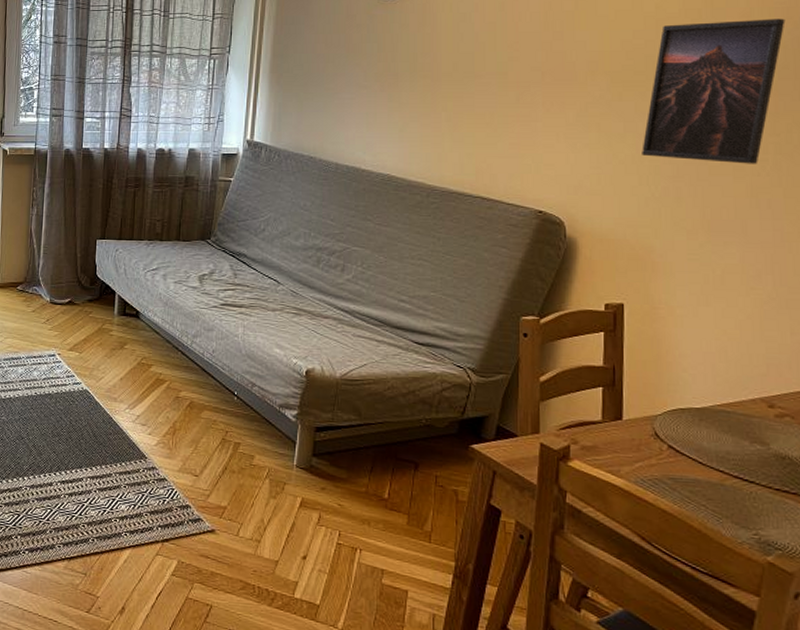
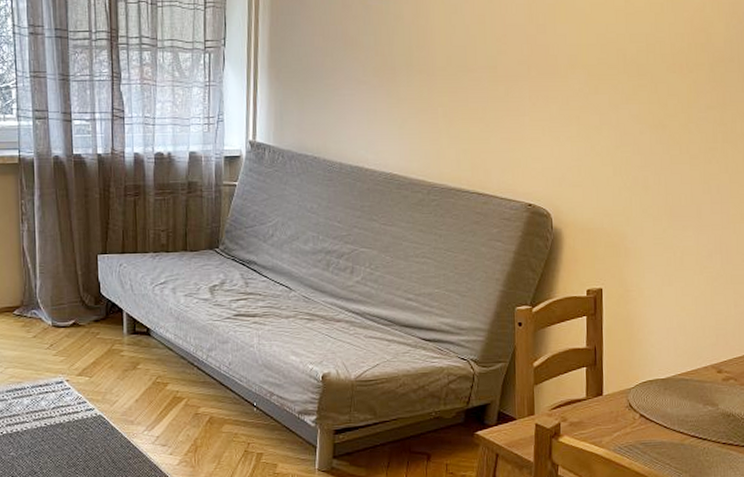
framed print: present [642,18,786,164] -> none [615,13,731,153]

